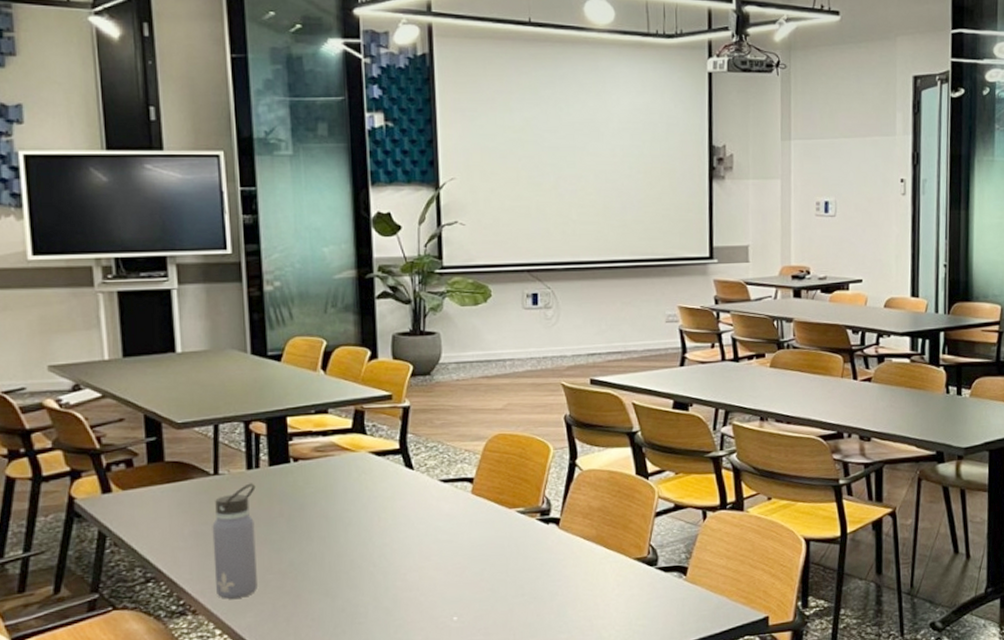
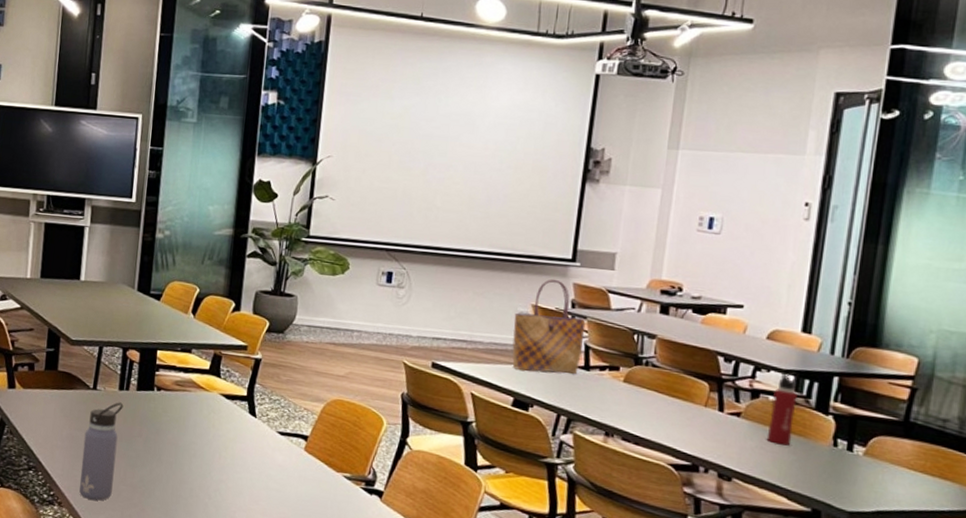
tote bag: none [663,278,730,372] -> present [512,278,586,375]
water bottle: none [894,333,914,402] -> present [766,371,799,446]

